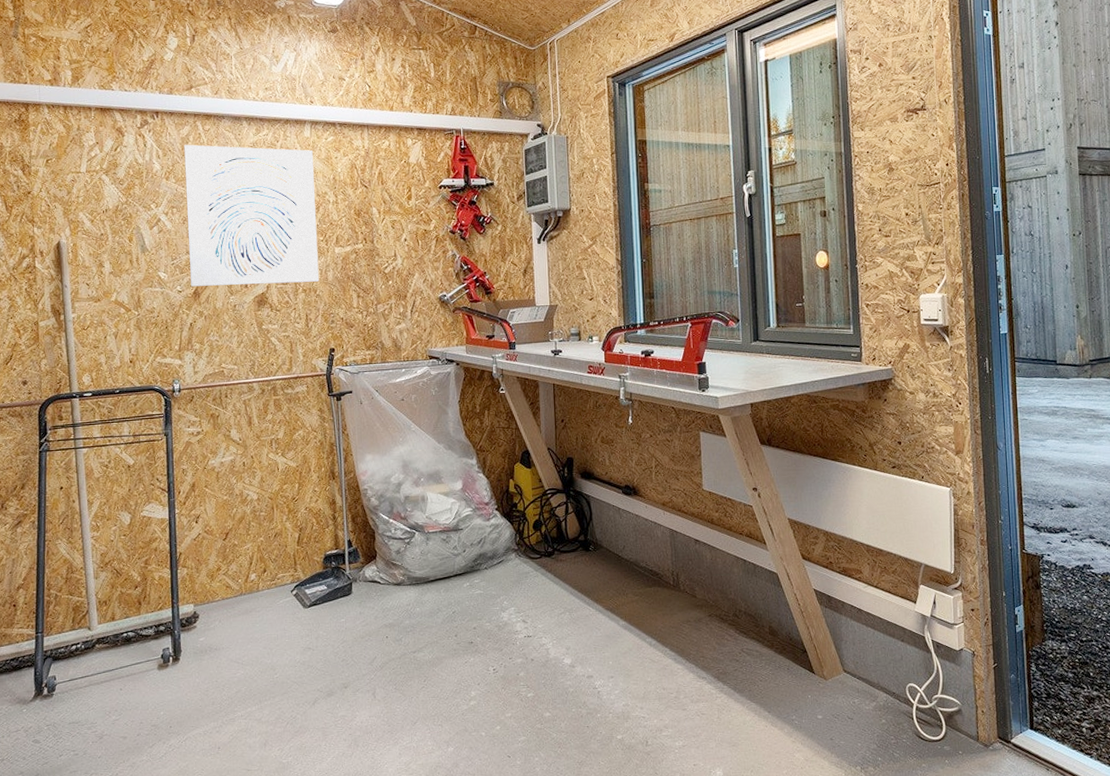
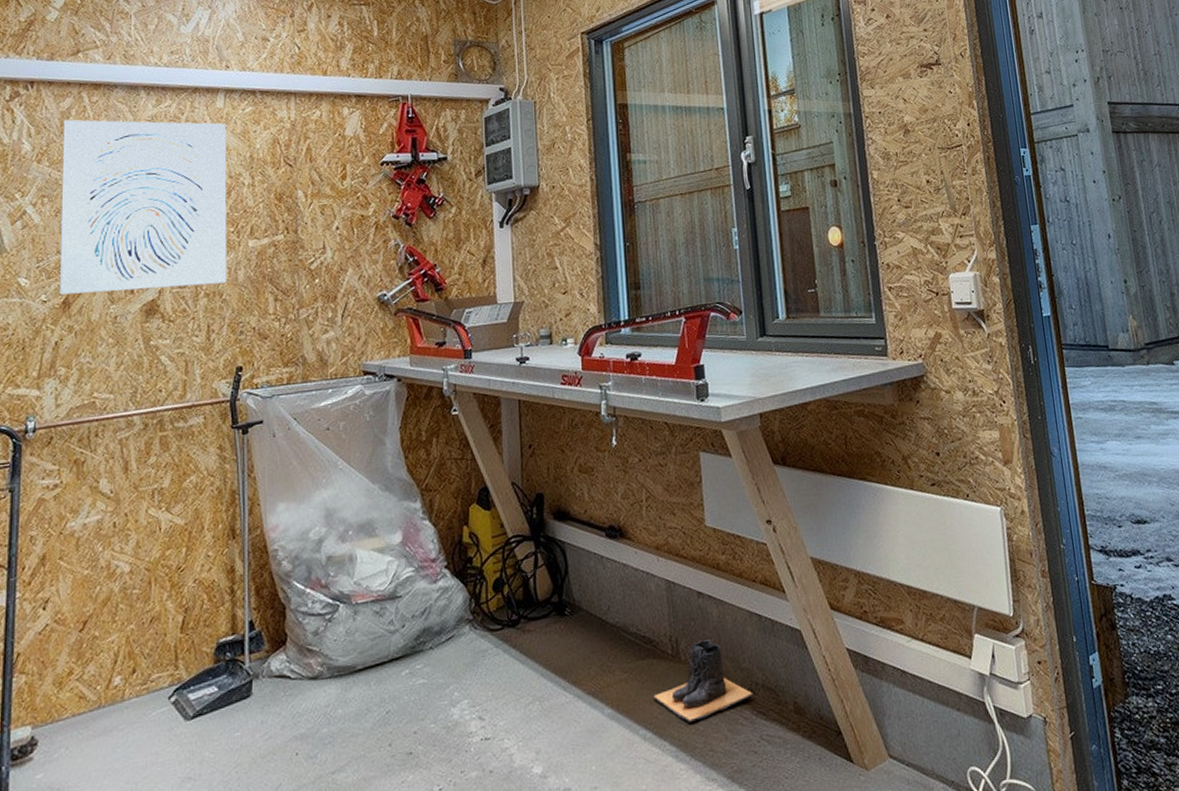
boots: none [658,576,737,636] -> present [653,640,754,724]

